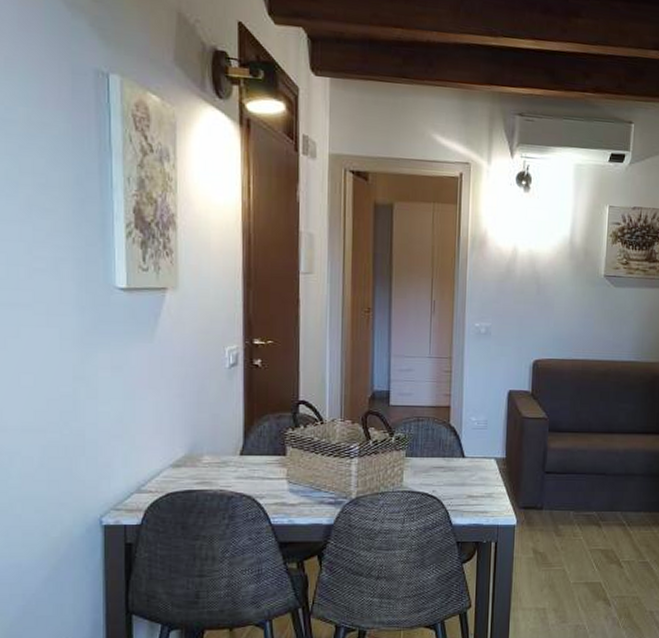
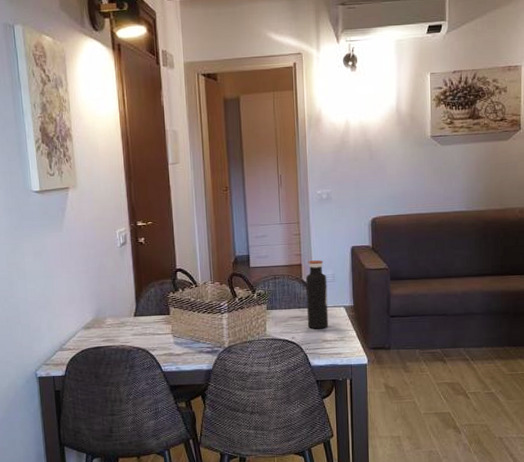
water bottle: none [451,403,478,483] -> present [305,260,329,329]

